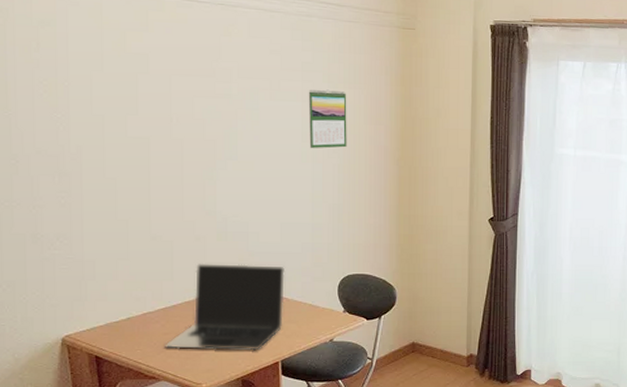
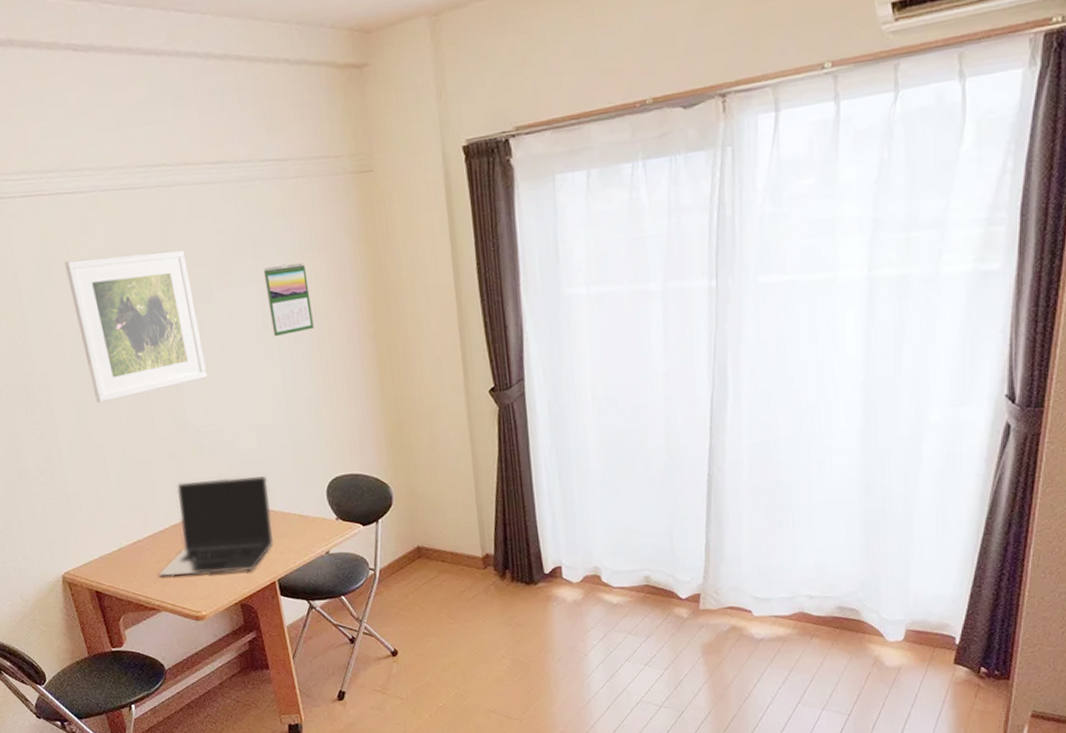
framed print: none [119,52,243,182] -> present [65,250,208,403]

